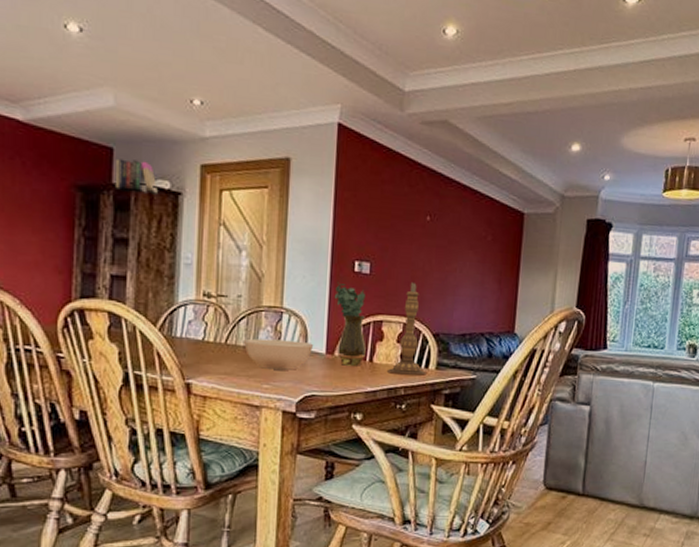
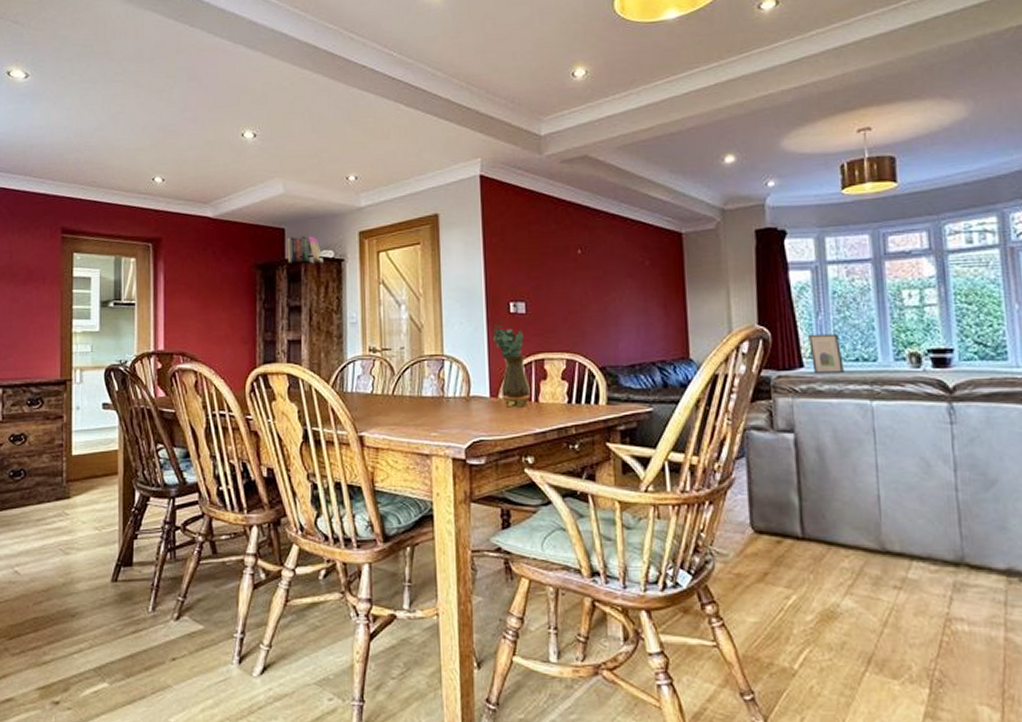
bowl: present [244,338,314,370] -> none [410,386,478,417]
candlestick: present [388,281,426,377] -> none [555,316,597,414]
picture frame: none [613,320,639,358] -> present [808,333,844,375]

